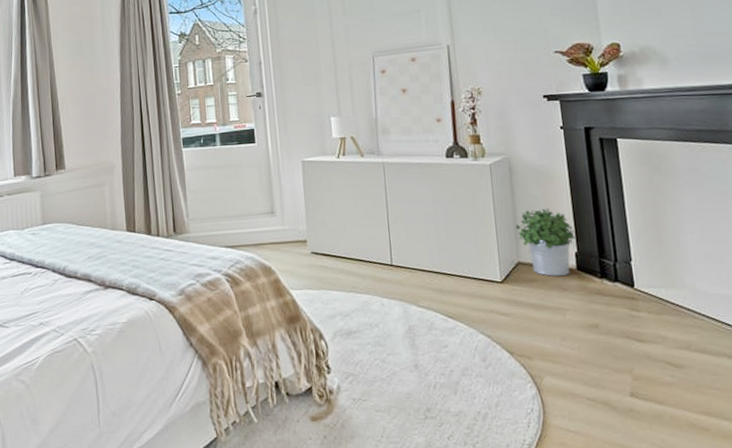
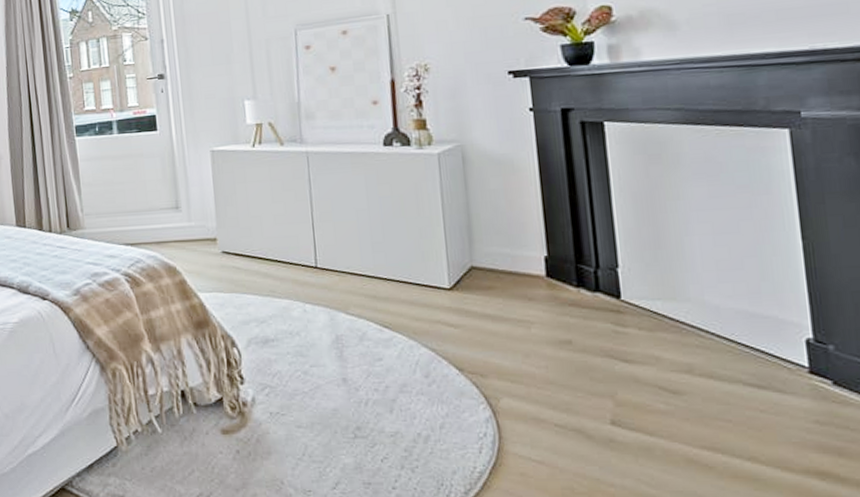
potted plant: present [515,209,576,276] -> none [469,205,546,284]

